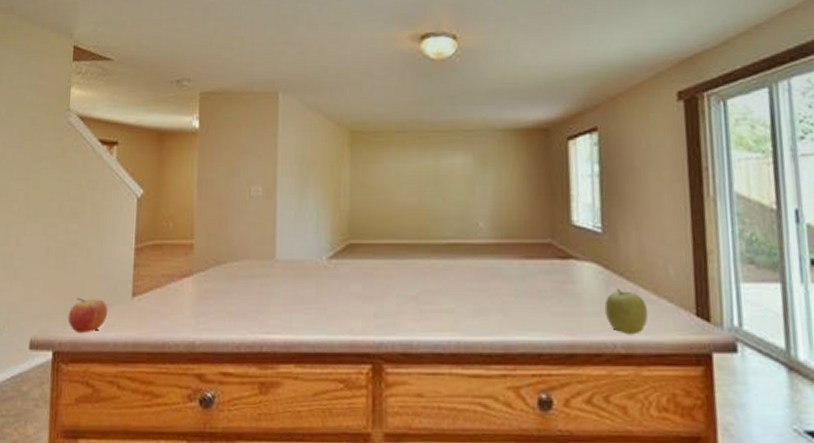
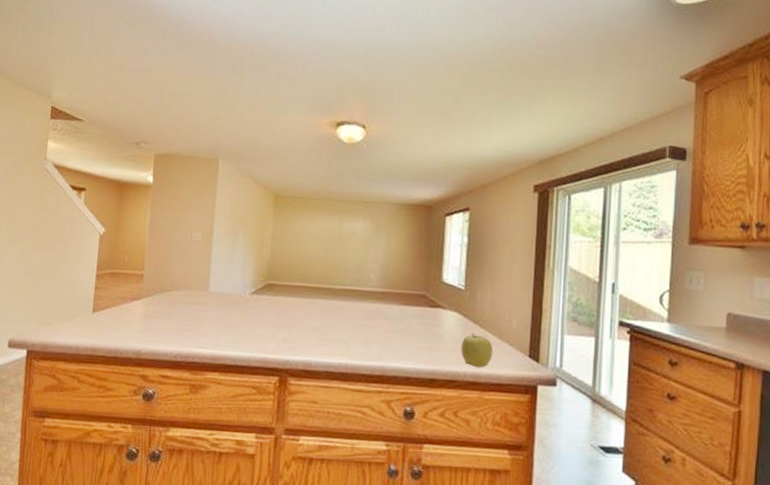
fruit: present [67,297,108,334] -> none [40,310,73,338]

